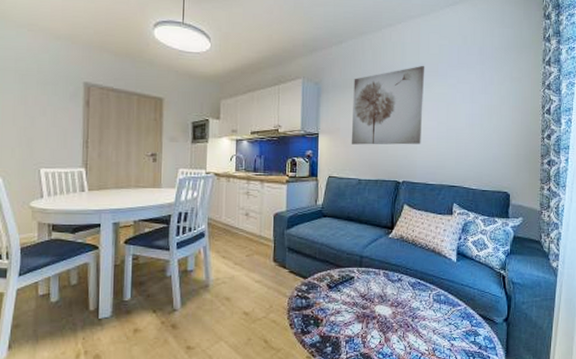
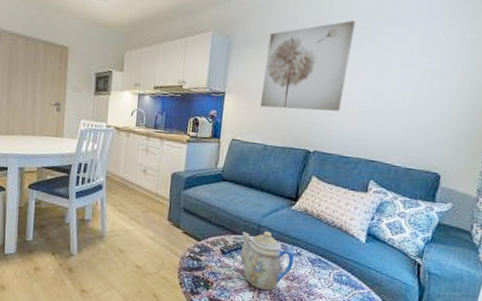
teapot: none [346,261,396,319] -> present [240,231,294,290]

